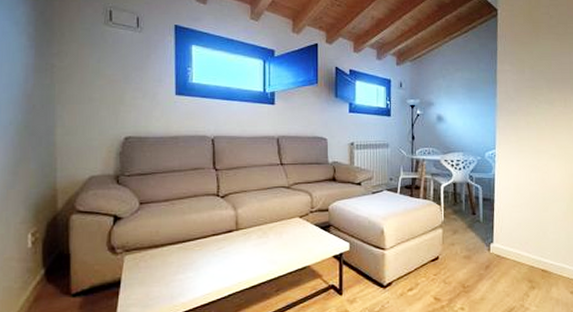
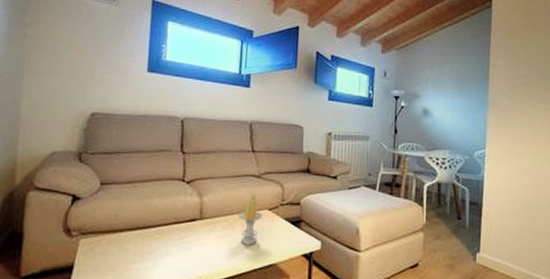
candle: none [271,203,295,251] -> present [237,193,264,245]

